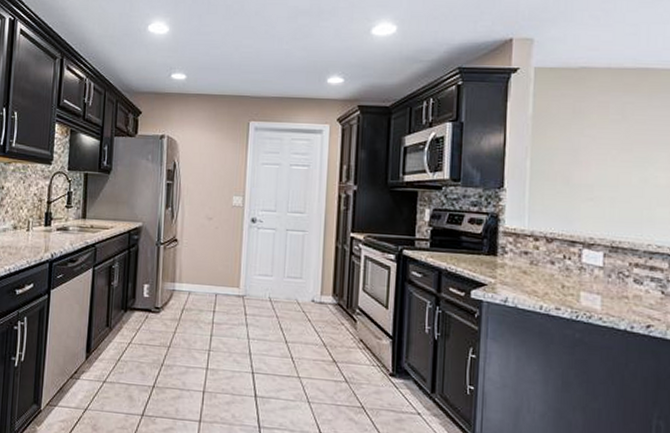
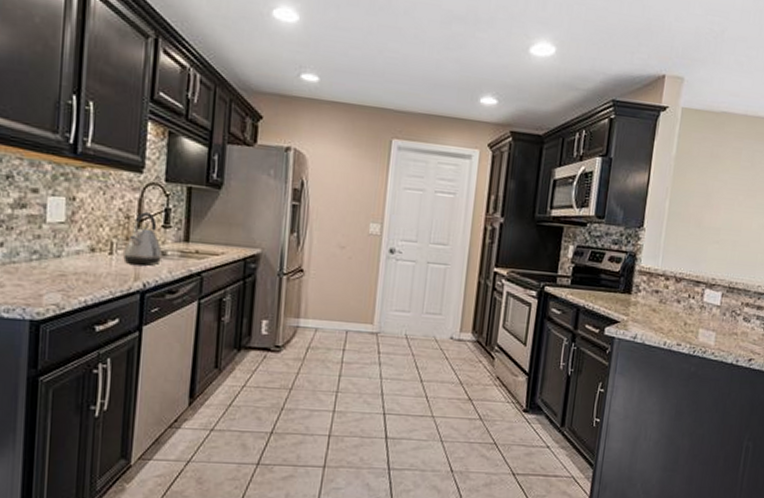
kettle: none [36,196,66,239] -> present [122,212,163,266]

